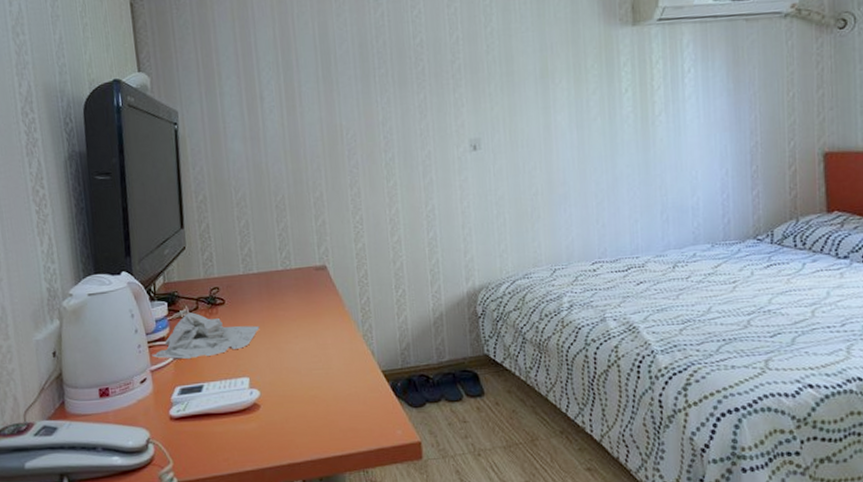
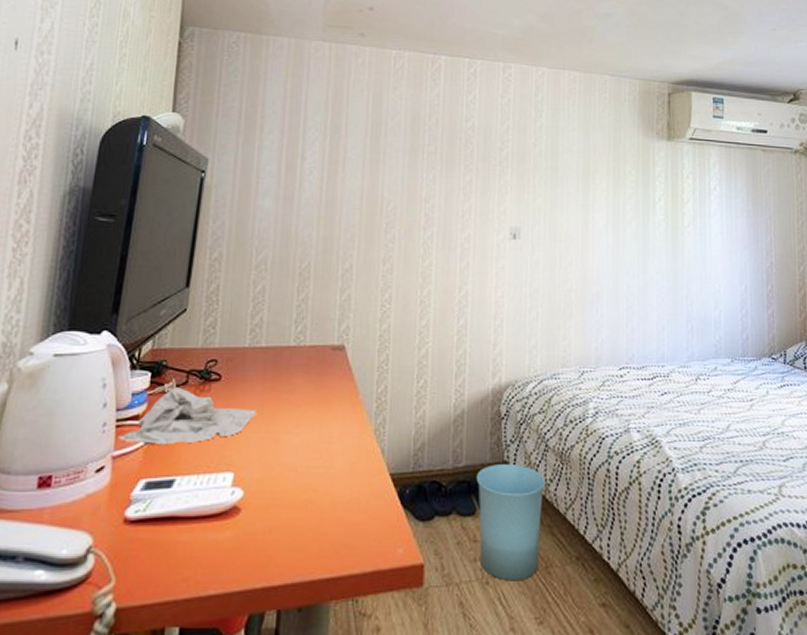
waste bin: none [460,356,526,453] -> present [476,464,545,581]

